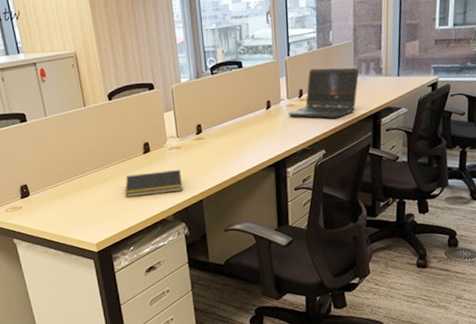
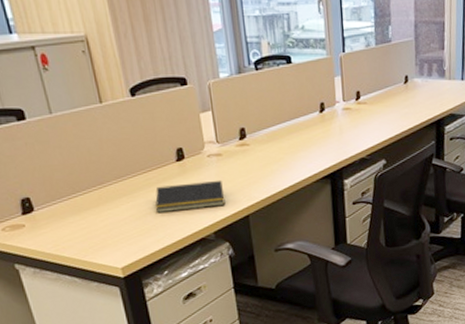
laptop computer: present [288,67,360,119] -> none [344,68,421,126]

